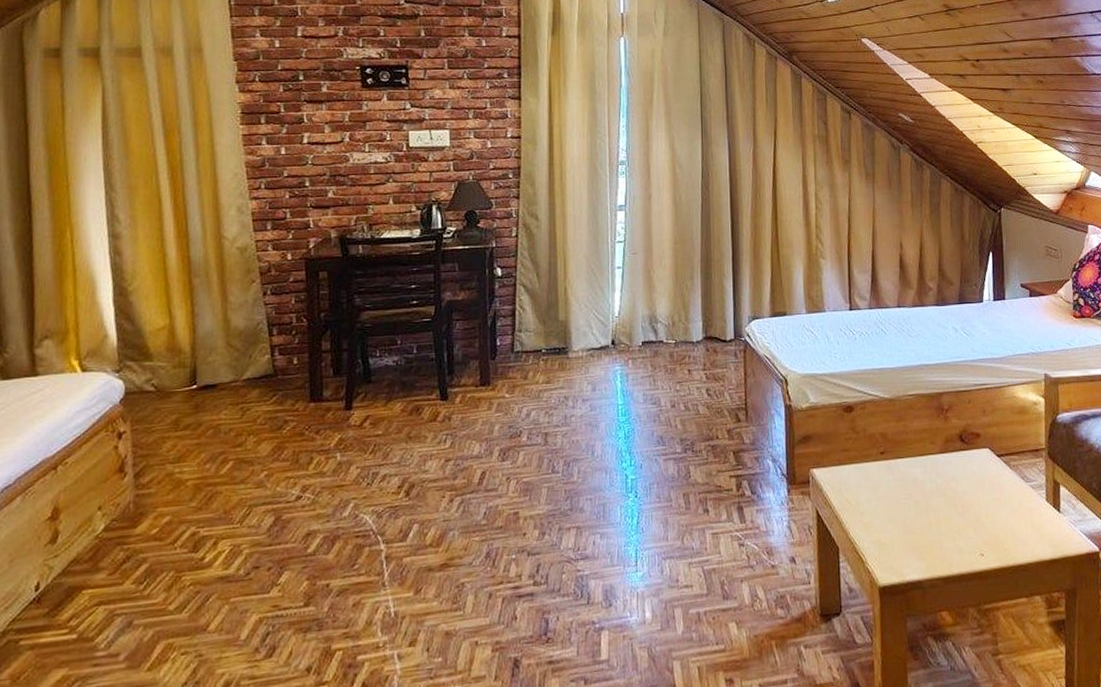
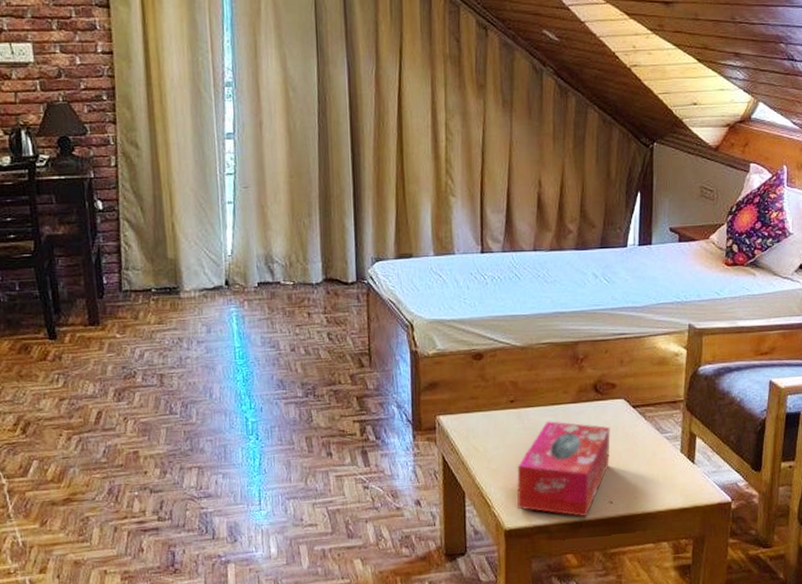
tissue box: none [889,471,978,571] -> present [516,420,610,517]

